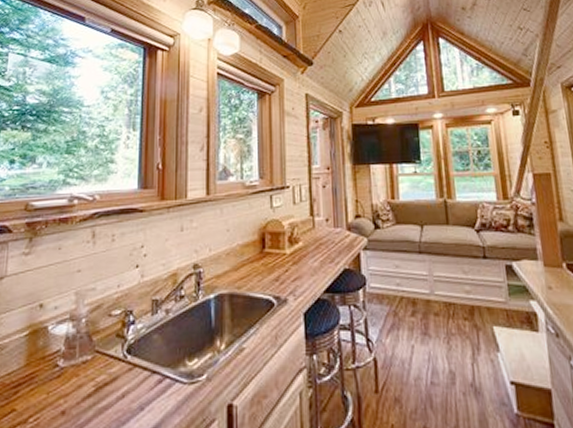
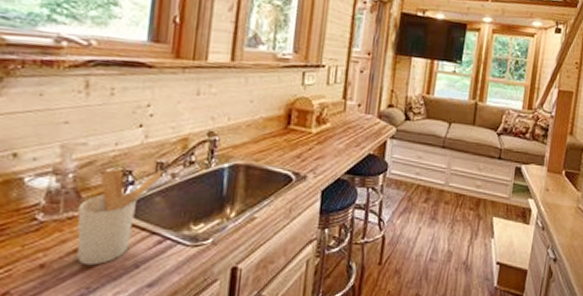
utensil holder: none [90,307,158,410] -> present [77,168,163,266]

